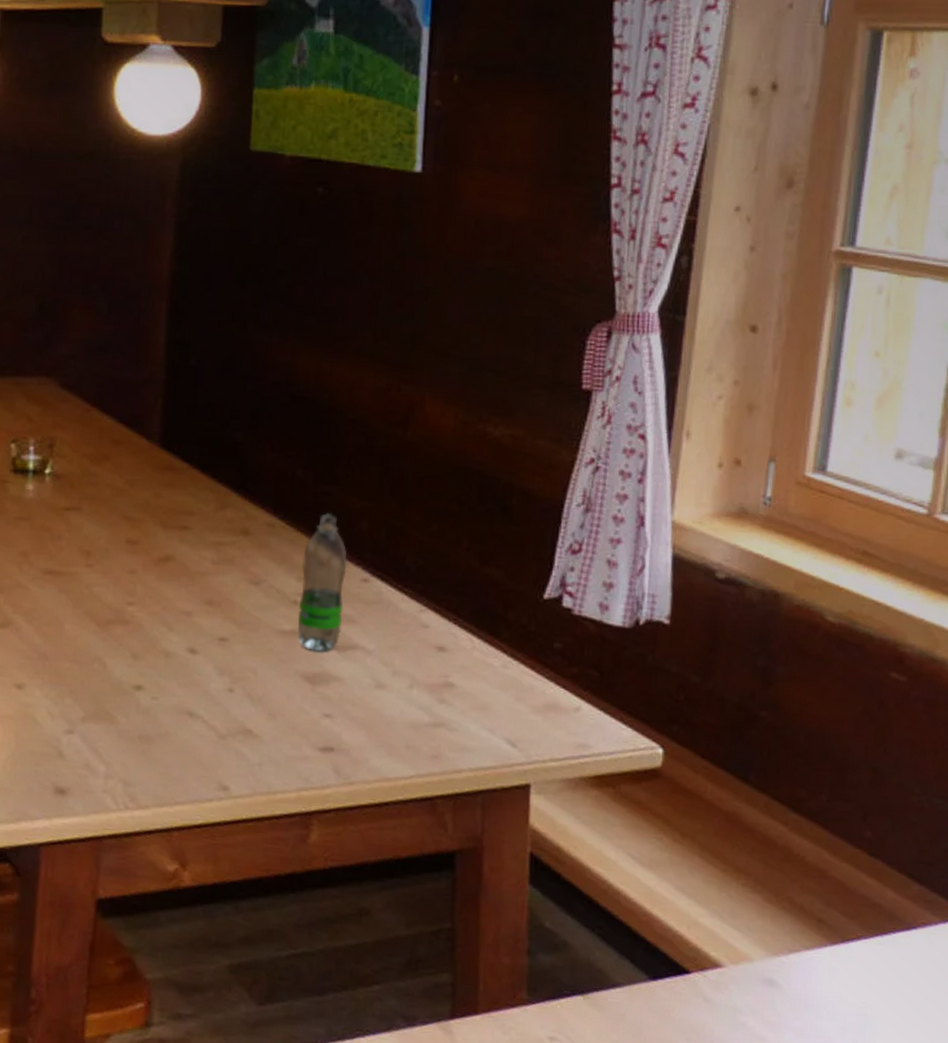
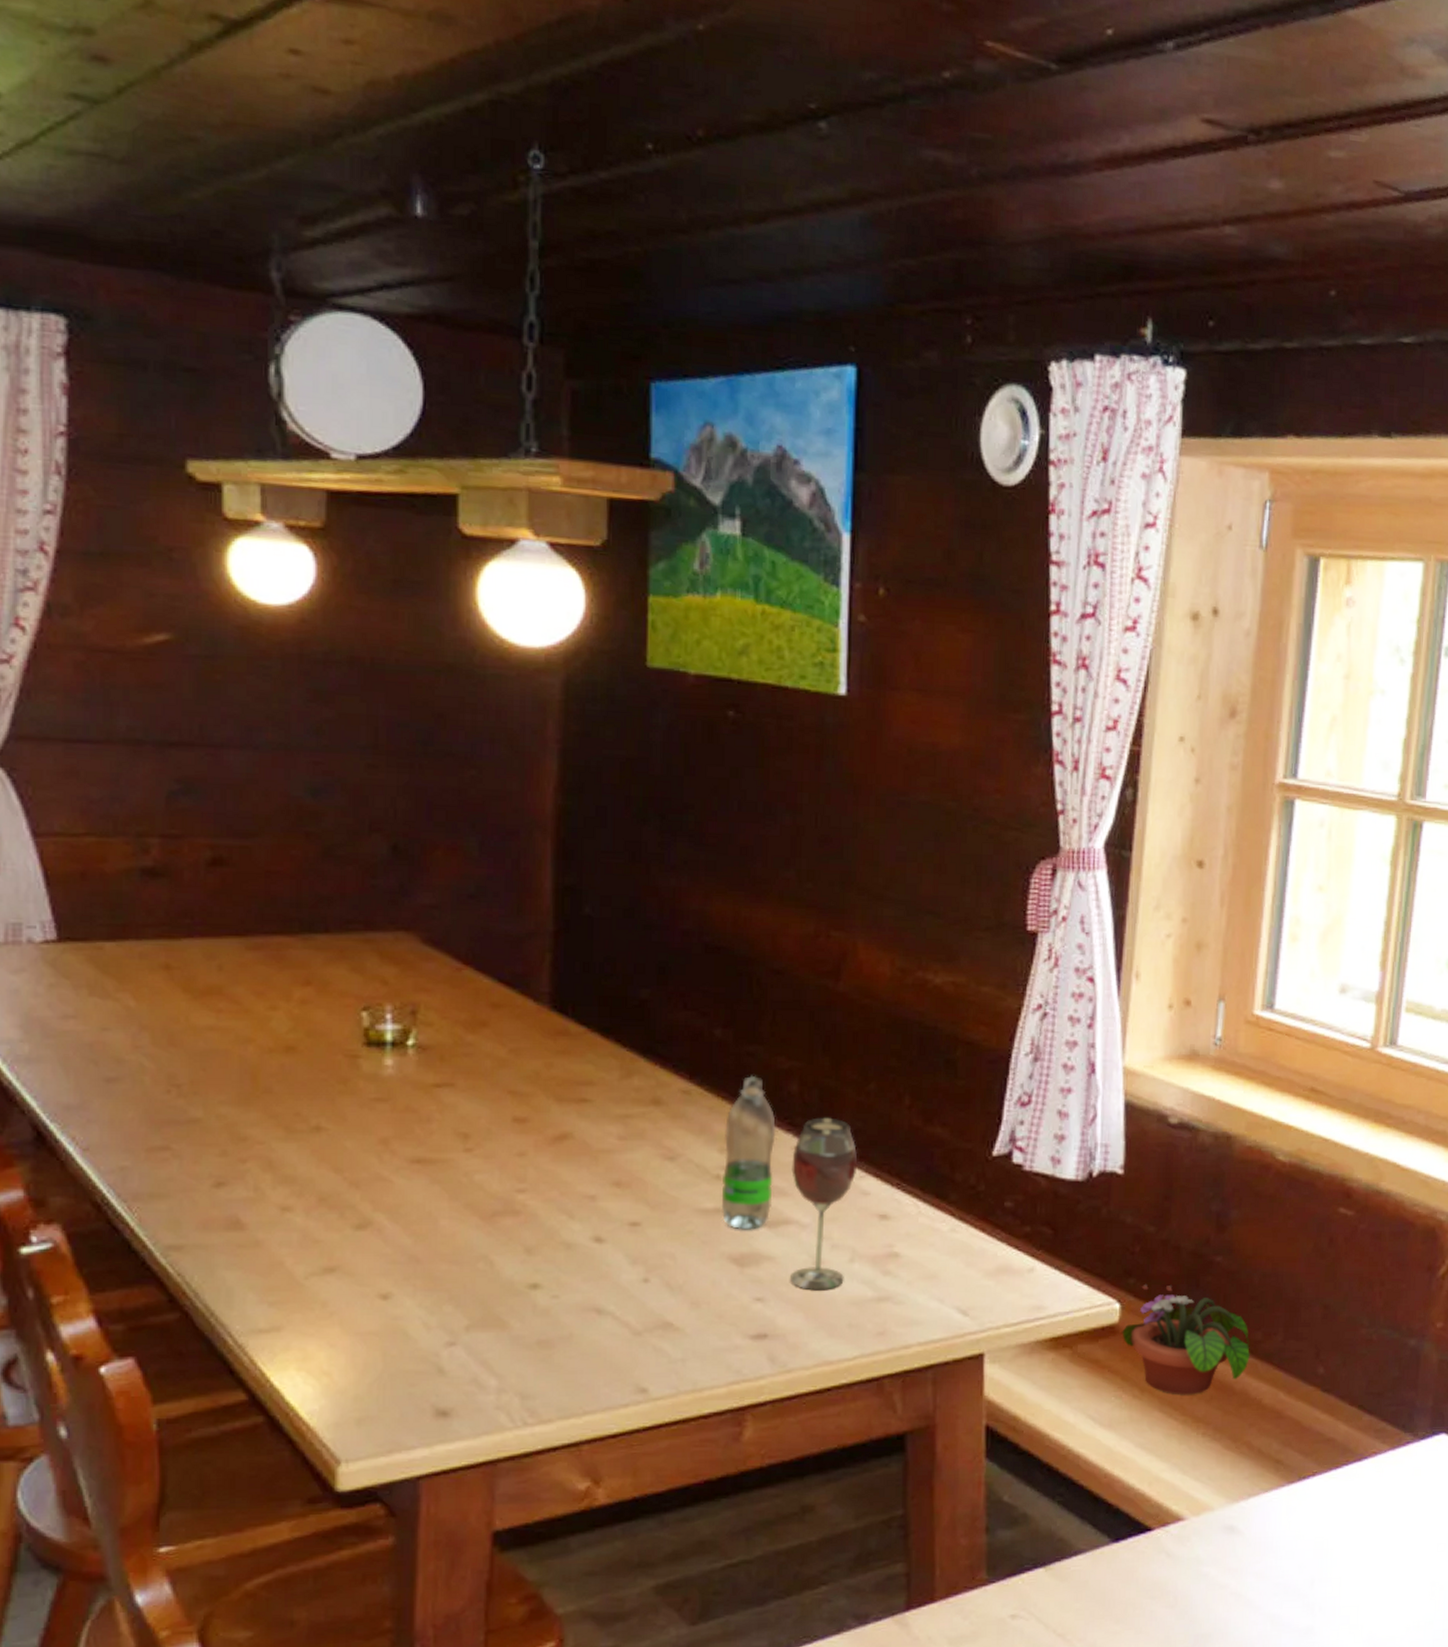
wineglass: none [355,553,418,713] -> present [790,1117,857,1291]
potted flower: none [664,731,794,844] -> present [1122,1283,1250,1394]

